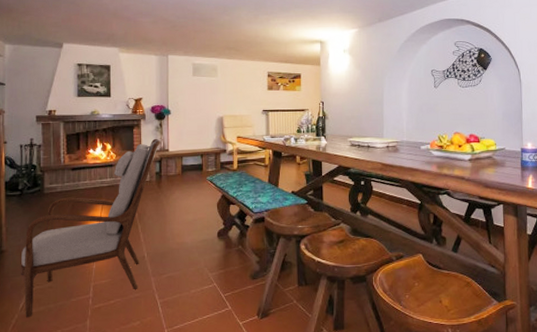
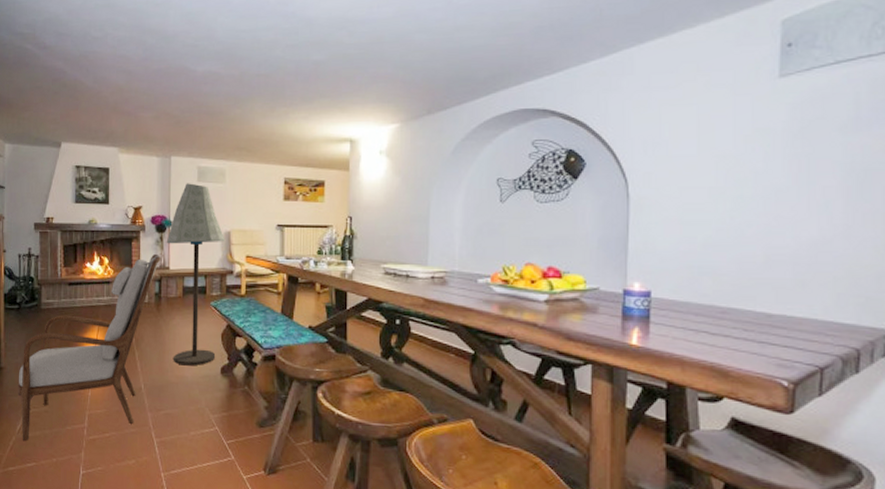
floor lamp: none [165,77,219,233] -> present [166,183,226,366]

